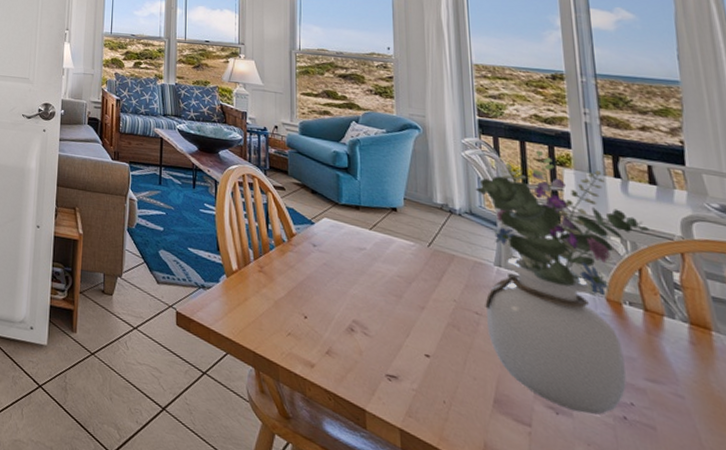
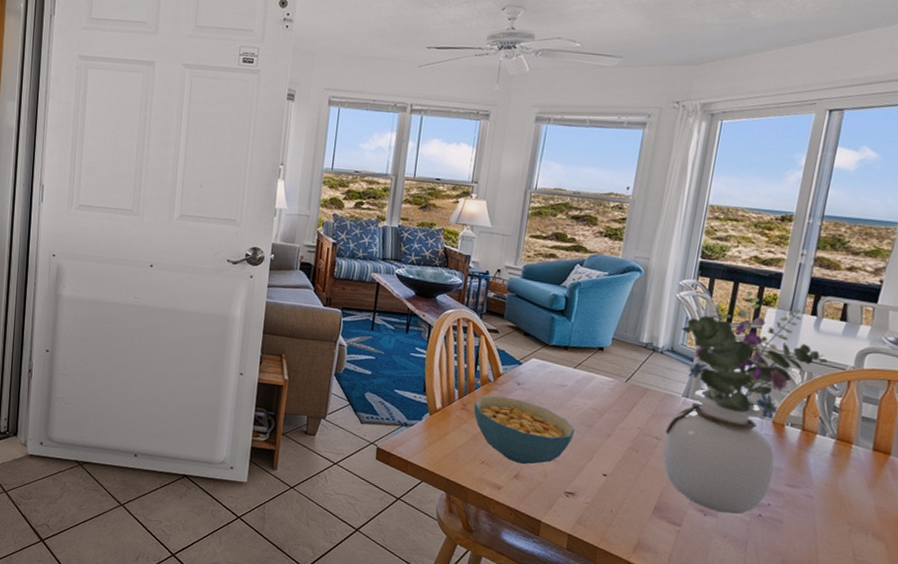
cereal bowl: none [271,258,384,339] -> present [473,396,575,465]

